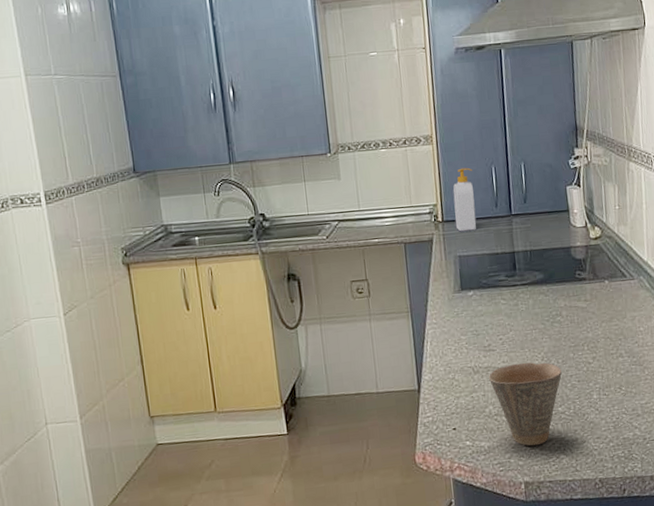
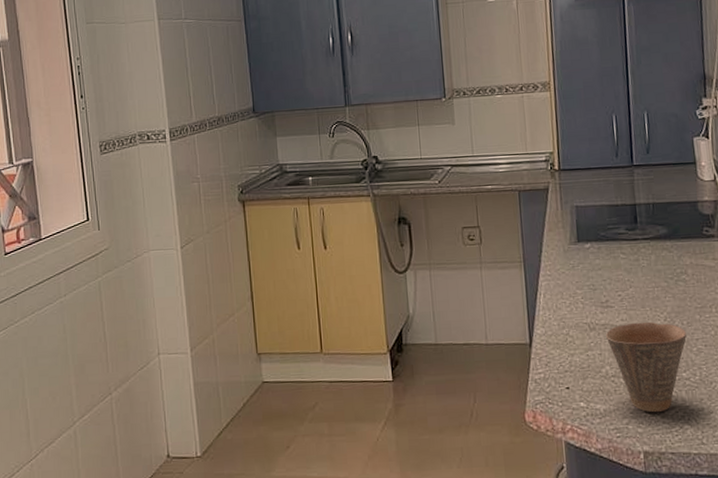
soap bottle: present [453,167,477,232] -> none [570,115,595,181]

